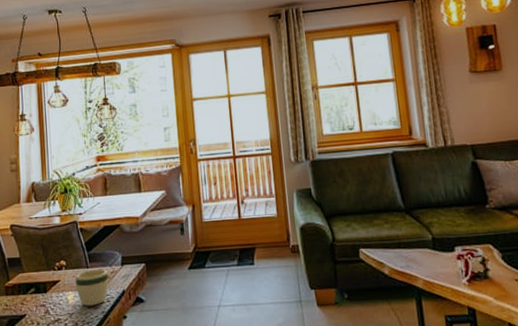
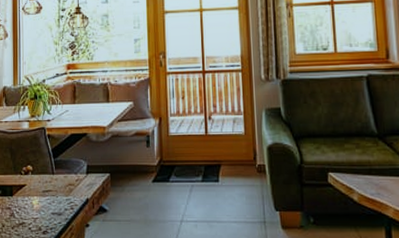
mug: present [75,269,109,306] -> none [41,176,73,212]

